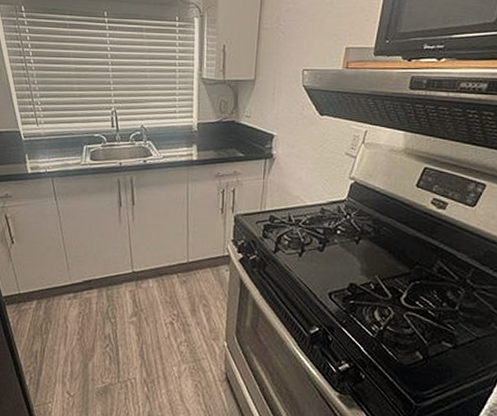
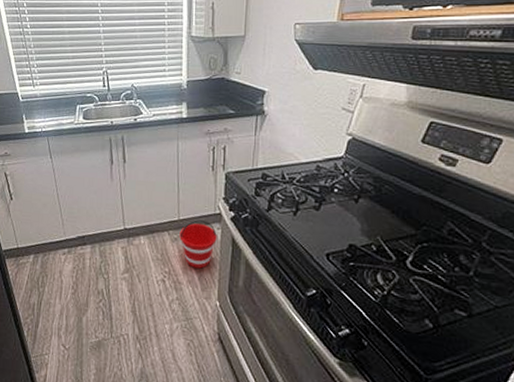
bucket: none [188,262,226,310] -> present [179,220,217,269]

